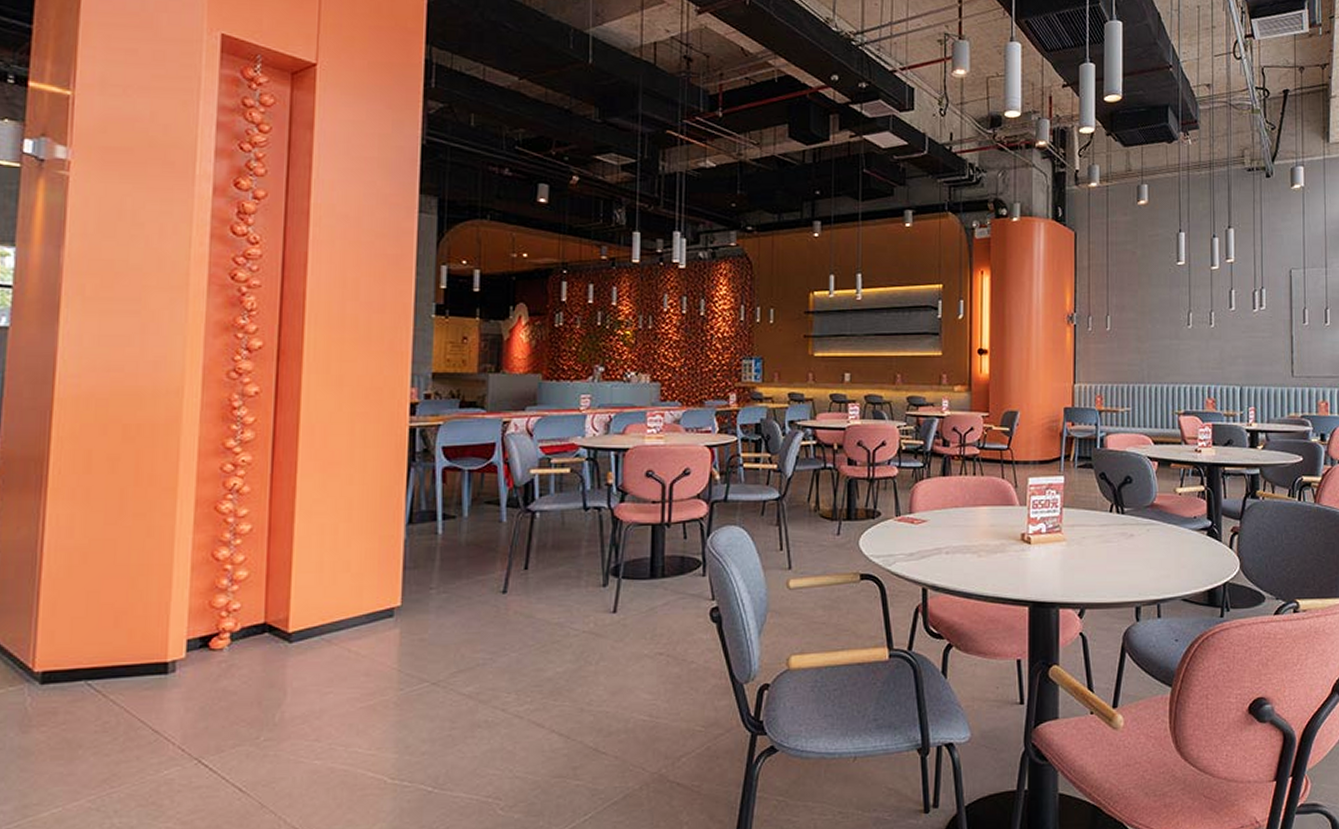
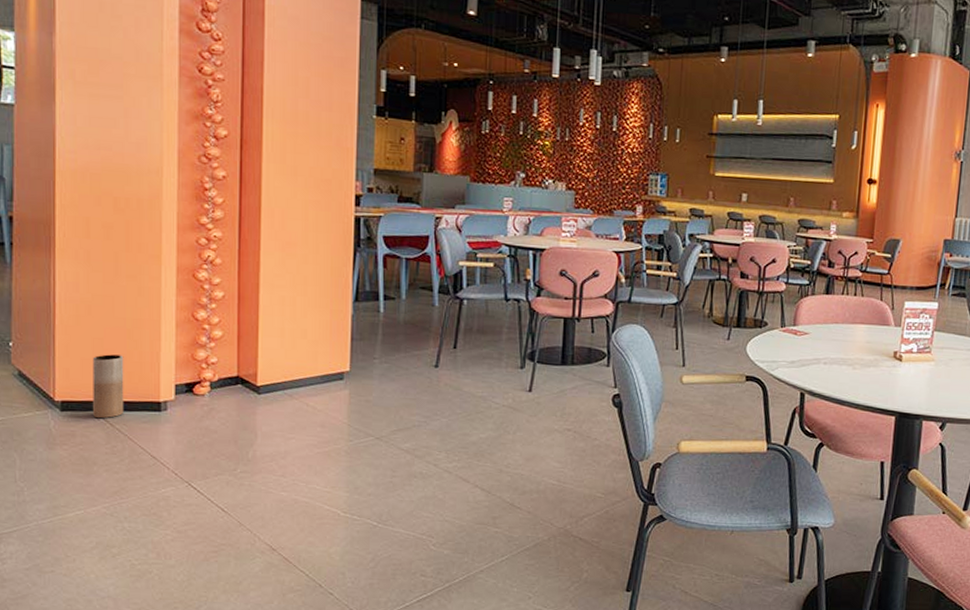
vase: none [82,609,125,690] -> present [92,354,124,419]

